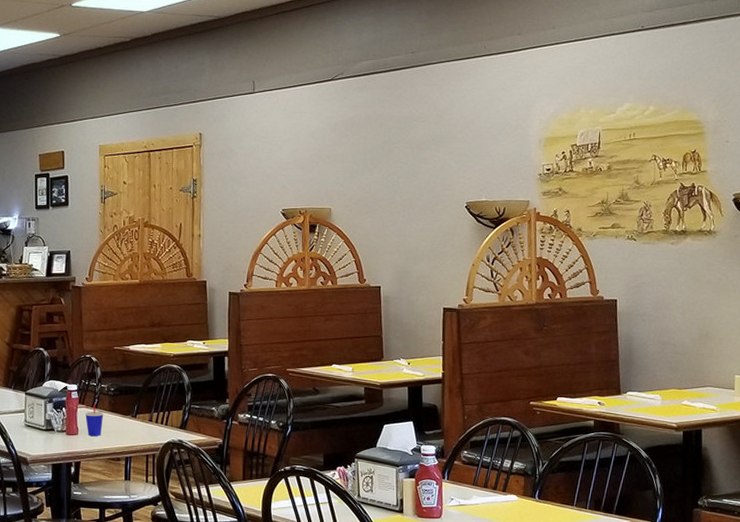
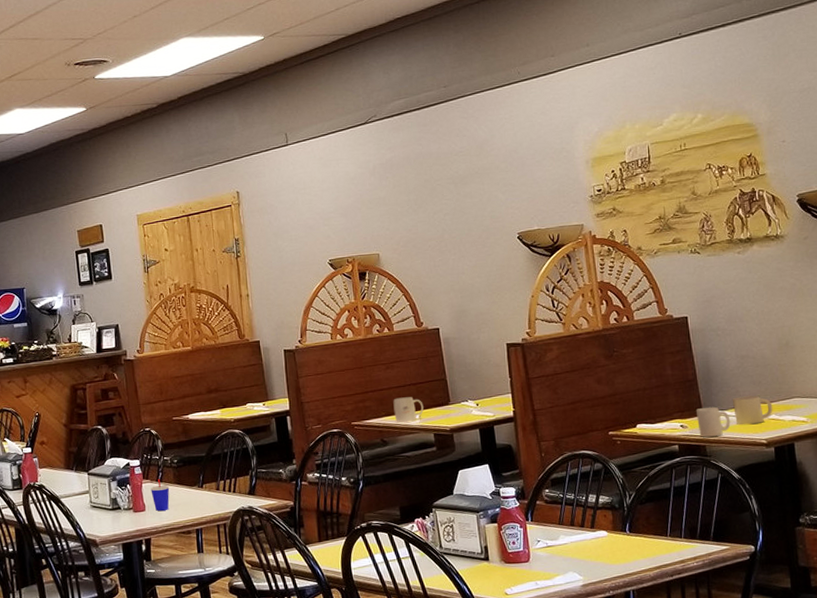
mug: none [328,349,358,374] -> present [393,397,424,423]
cup: none [614,387,646,416] -> present [695,406,731,437]
mug: none [649,380,686,408] -> present [732,395,773,425]

